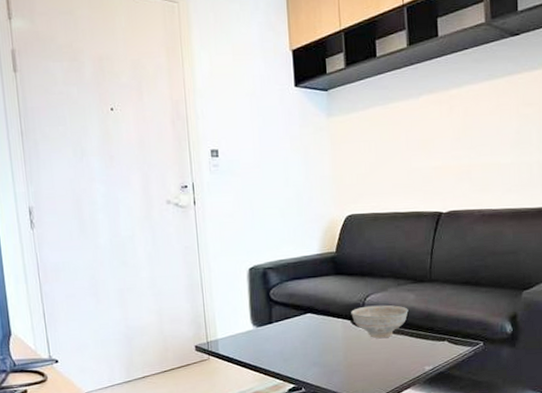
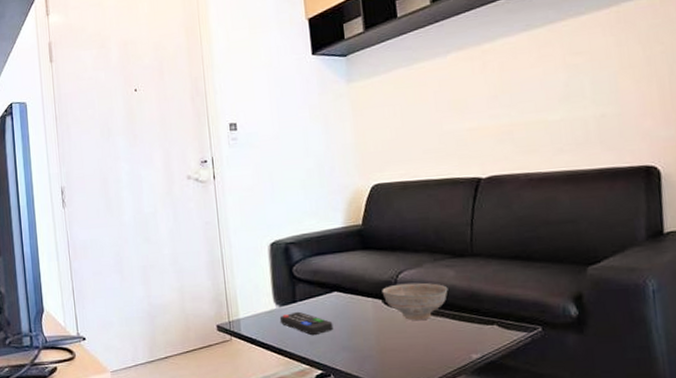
remote control: none [256,331,306,354] -> present [279,311,334,336]

